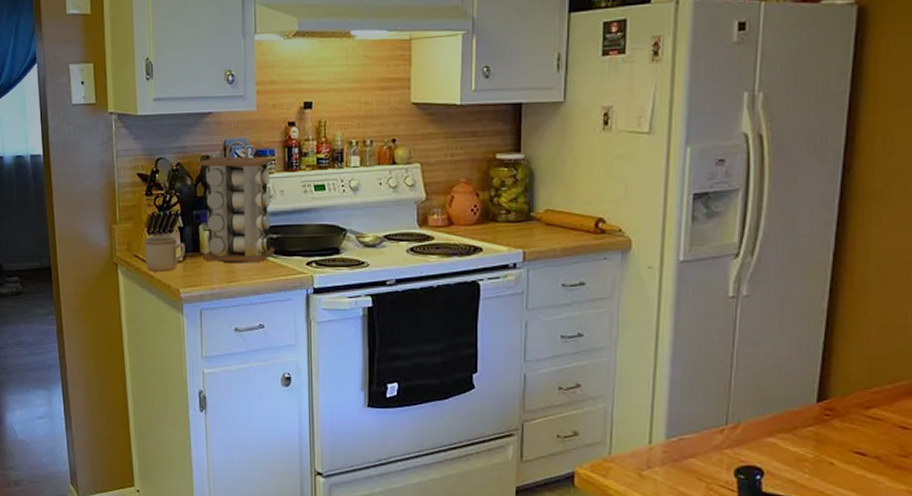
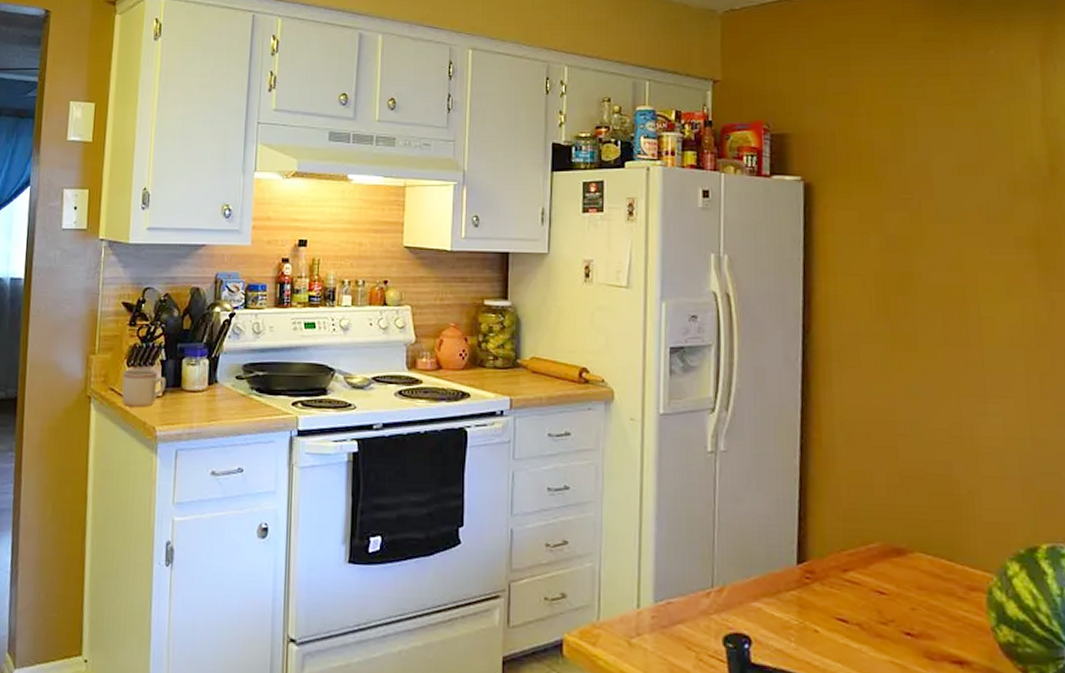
spice rack: present [200,141,275,263] -> none [183,275,265,401]

